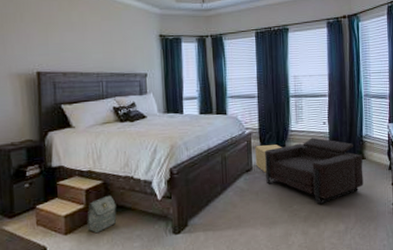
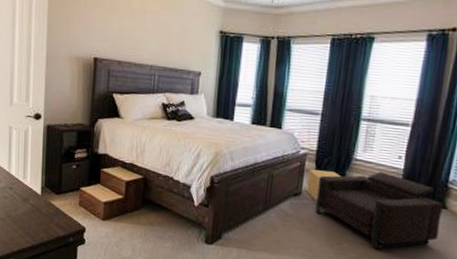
bag: present [87,195,117,234] -> none [123,191,153,226]

